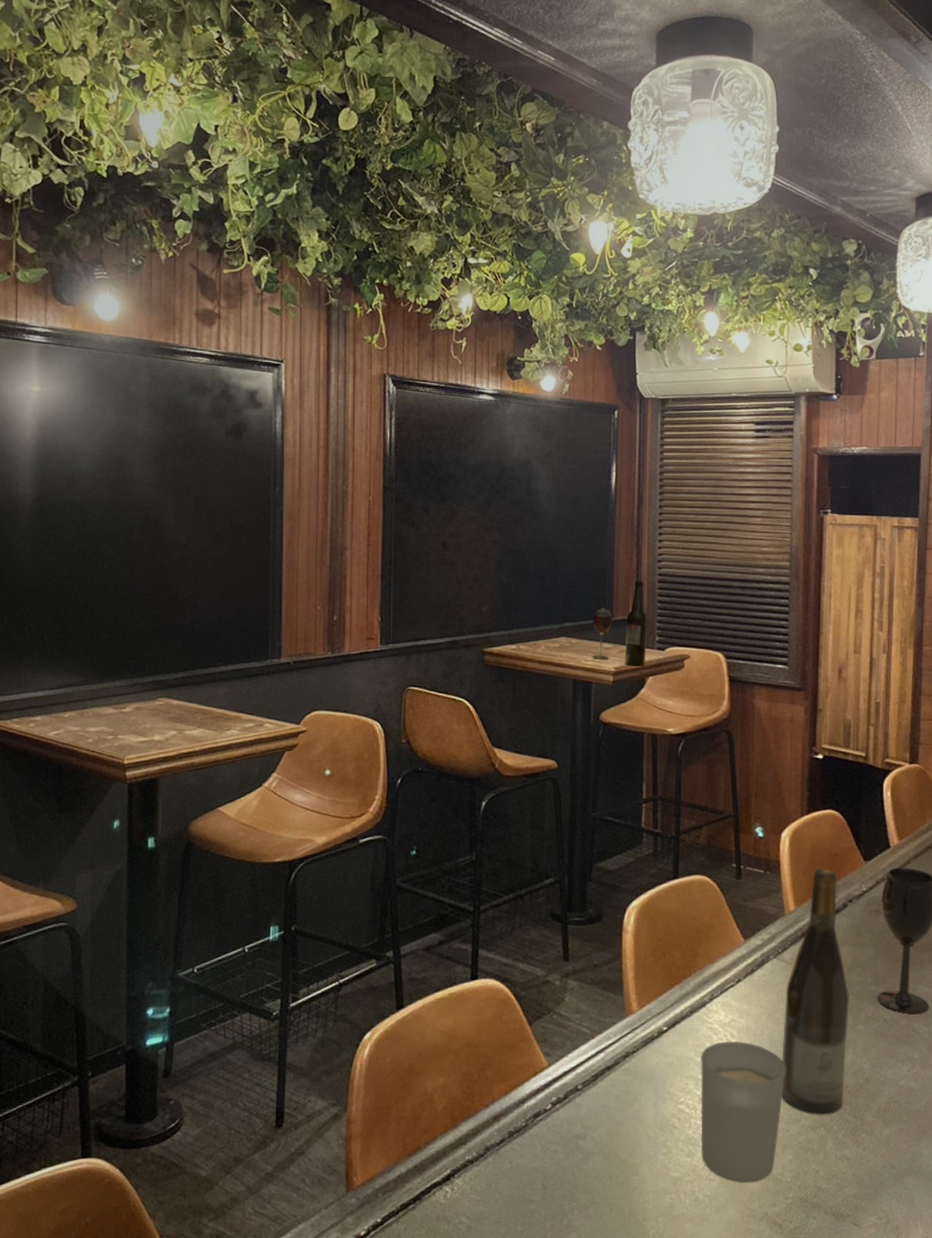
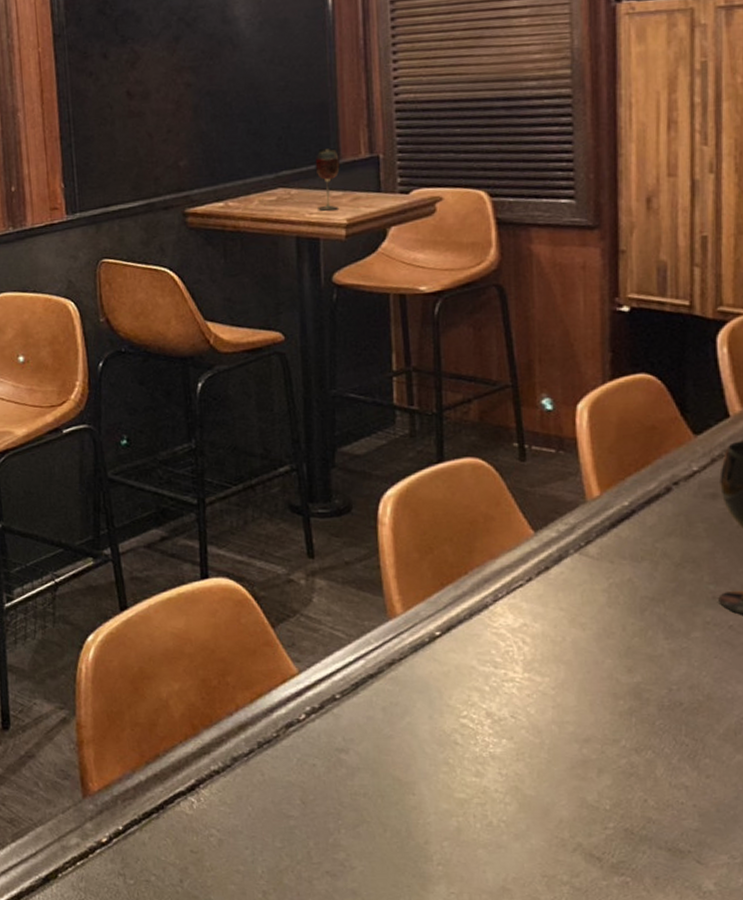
beer bottle: present [624,581,648,666] -> none [357,112,386,216]
candle holder: present [701,1041,786,1182] -> none [485,648,598,808]
wine bottle: present [782,868,849,1114] -> none [591,445,681,734]

